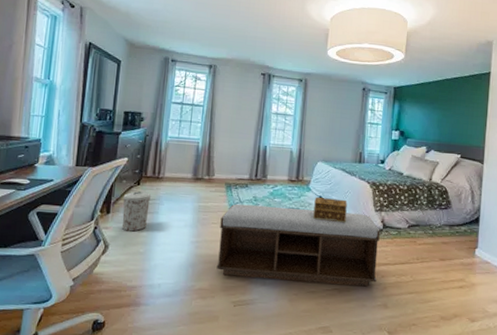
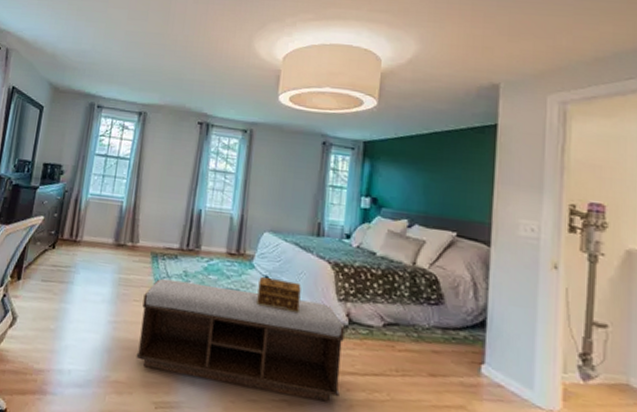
trash can: present [121,191,152,232] -> none [32,256,67,304]

